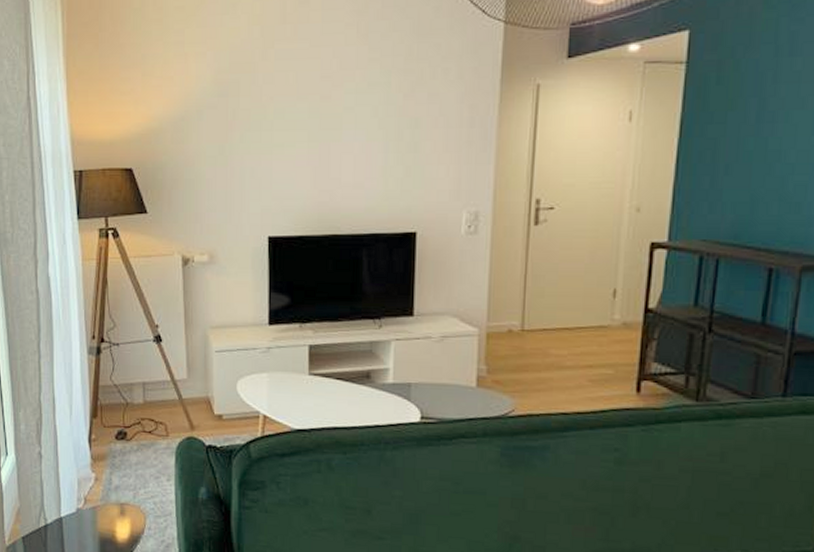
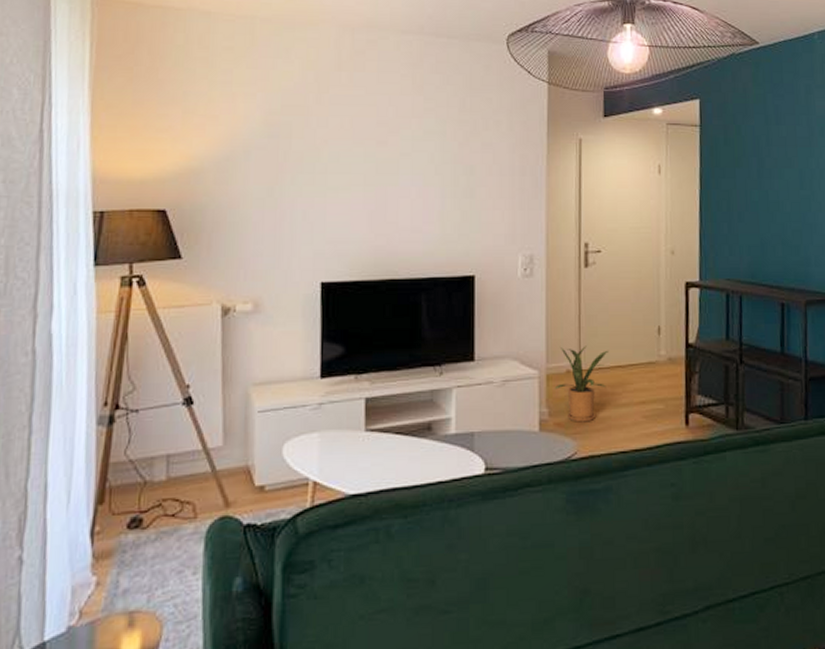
house plant: none [494,306,555,382] -> present [554,346,608,422]

